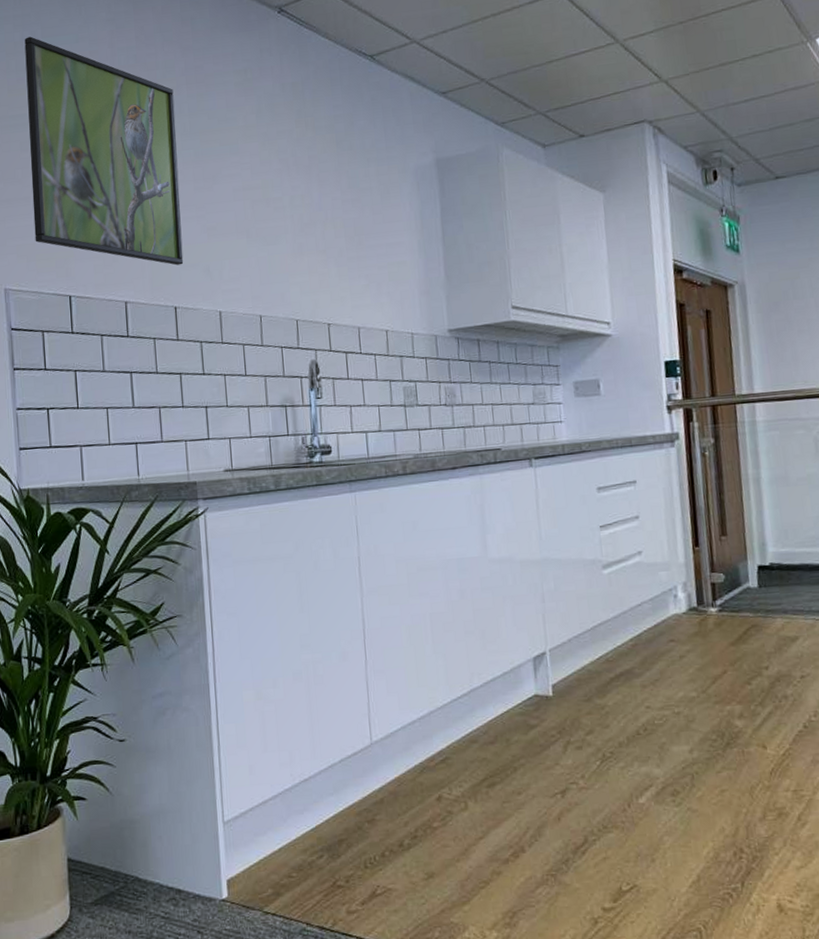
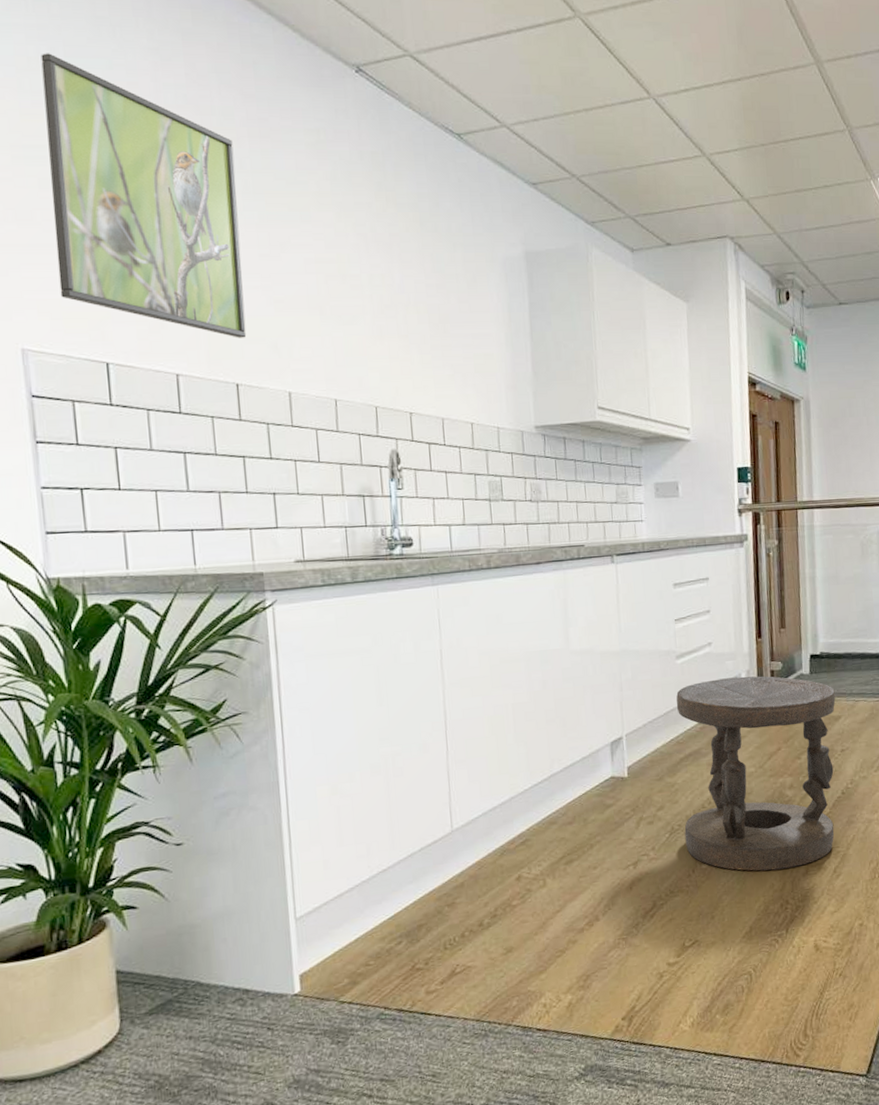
stool: none [604,588,797,812] -> present [676,676,836,871]

